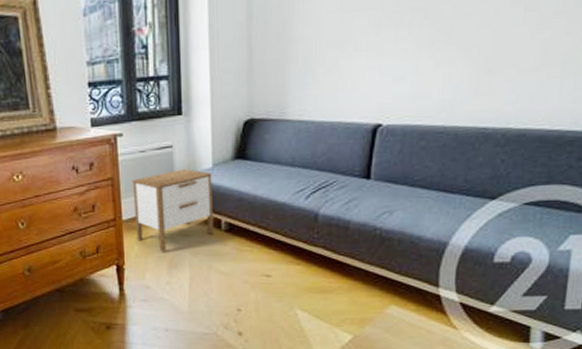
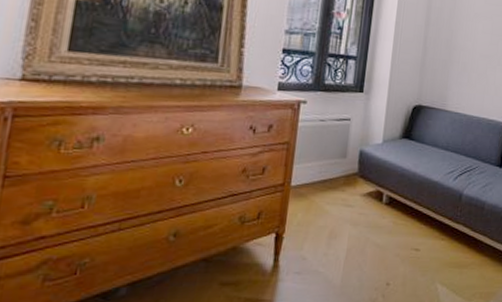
nightstand: present [132,168,213,252] -> none [301,141,381,221]

